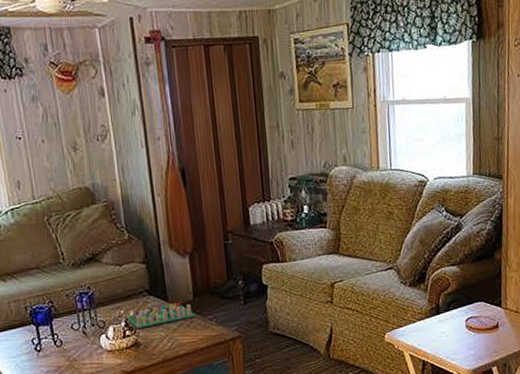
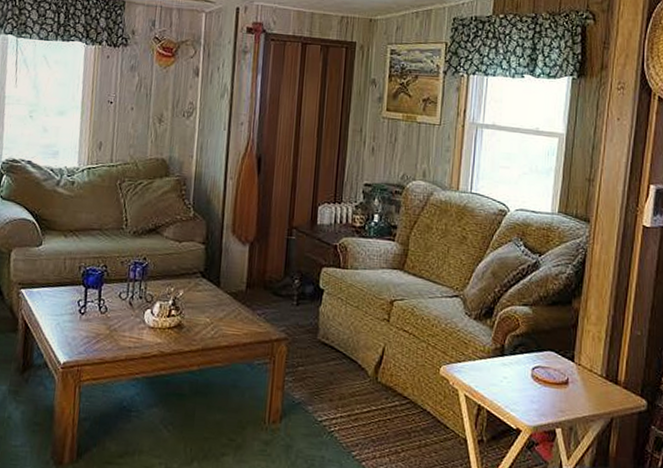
board game: present [125,302,197,329] -> none [174,290,246,311]

